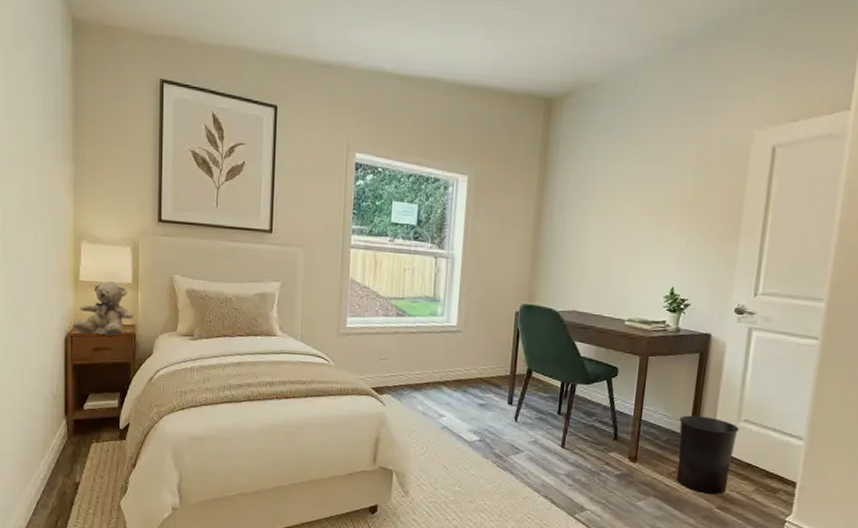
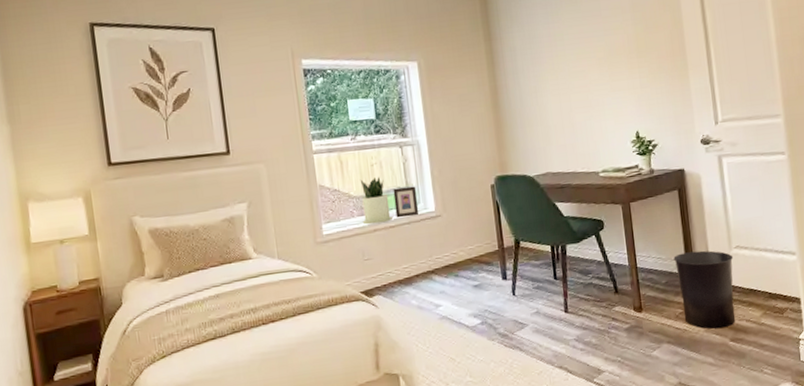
teddy bear: present [72,281,135,337] -> none [29,237,97,300]
planter: none [385,281,416,328] -> present [360,177,394,225]
picture frame: none [418,296,443,327] -> present [393,186,419,218]

